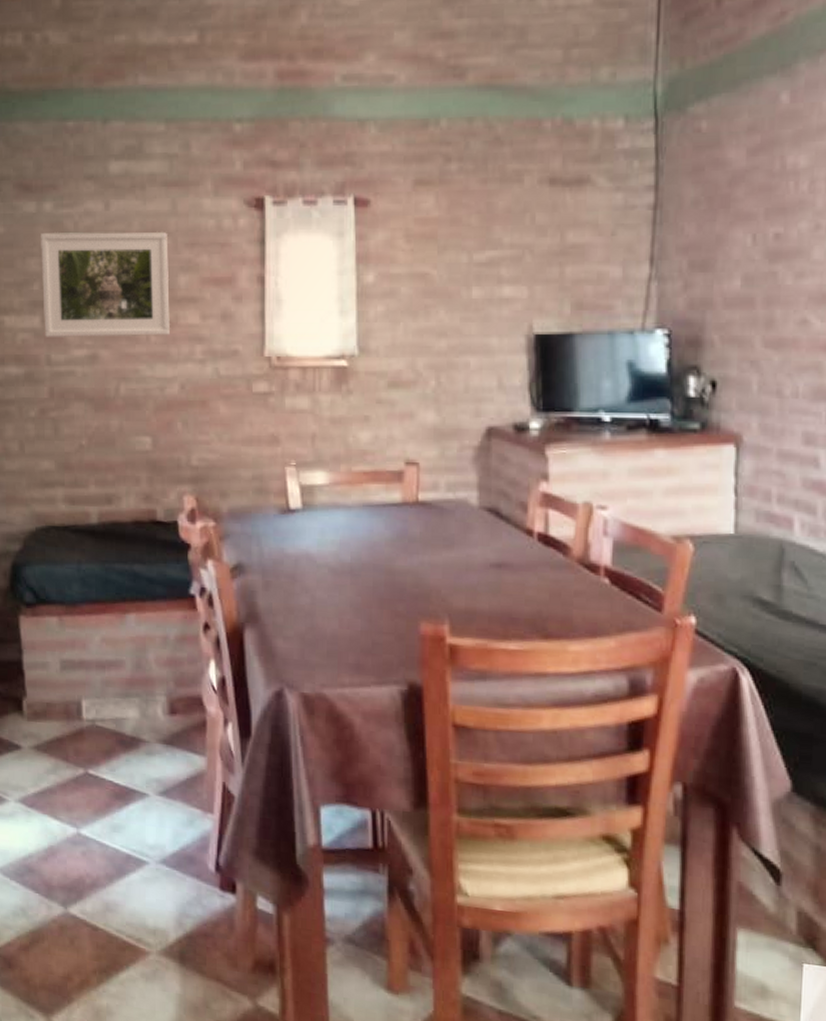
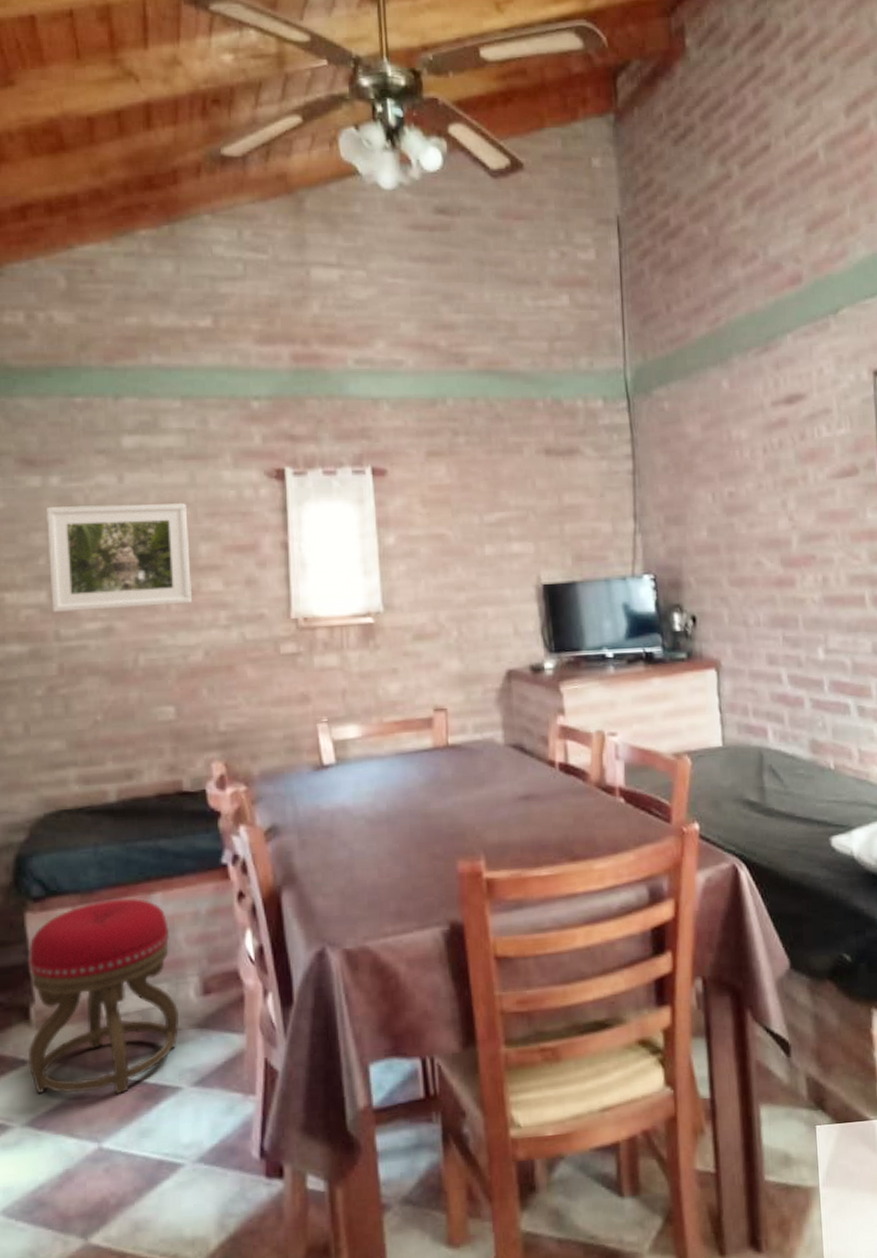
stool: none [20,614,147,791] -> present [27,898,179,1095]

